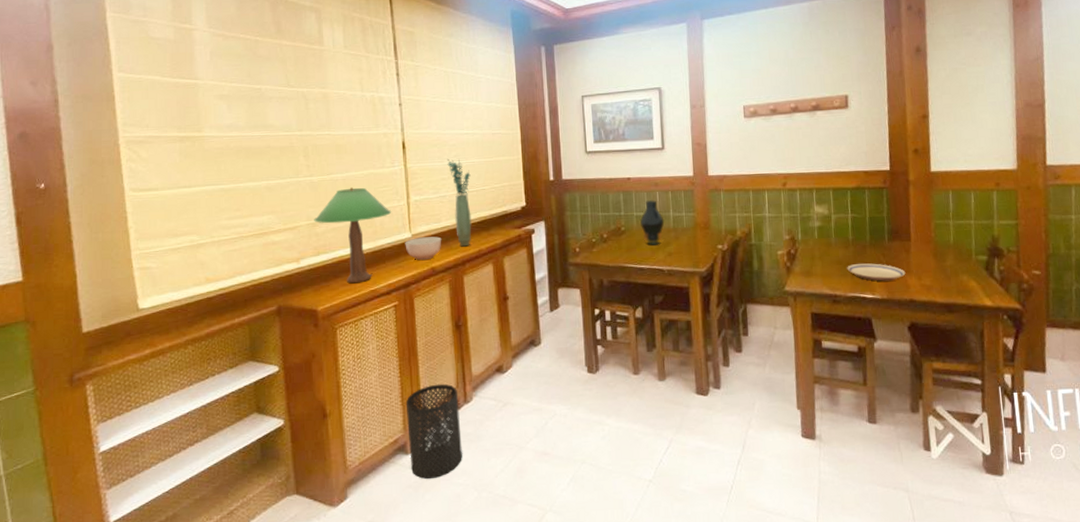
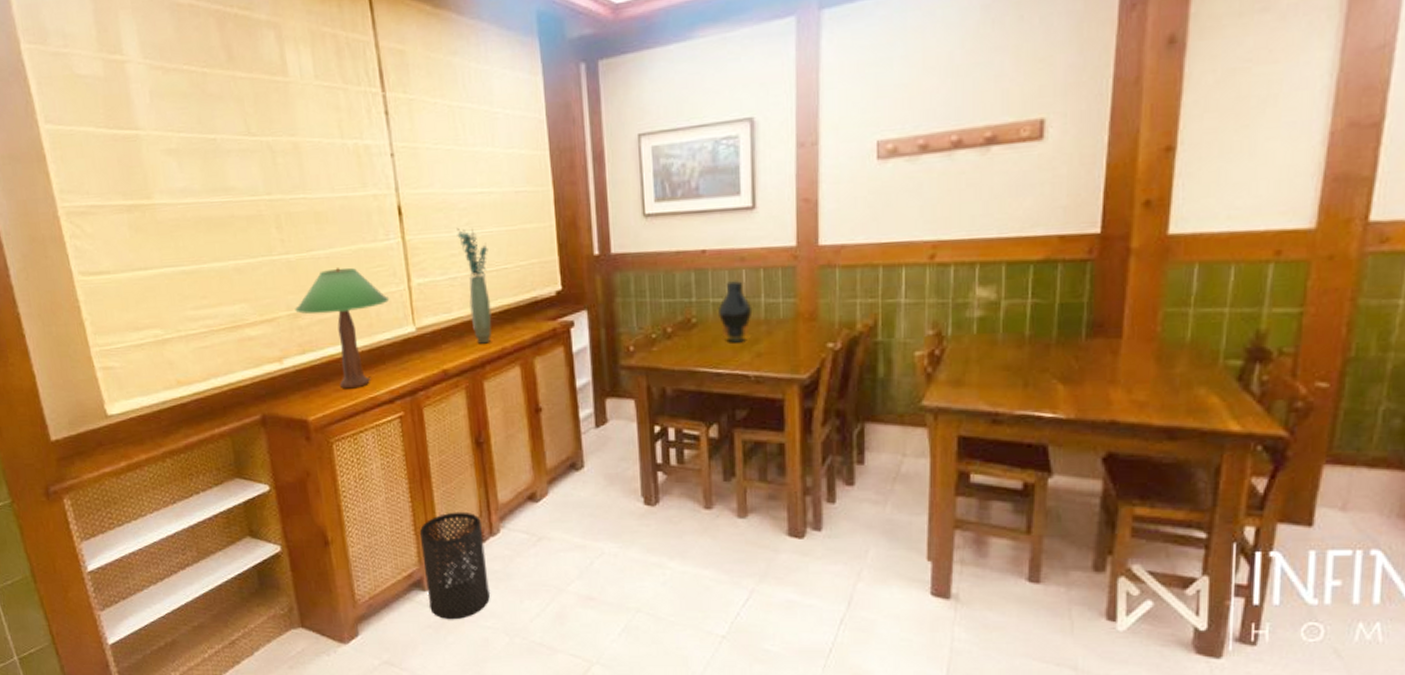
bowl: present [405,236,442,261] -> none [408,330,455,362]
plate: present [847,263,906,282] -> none [1018,369,1108,395]

